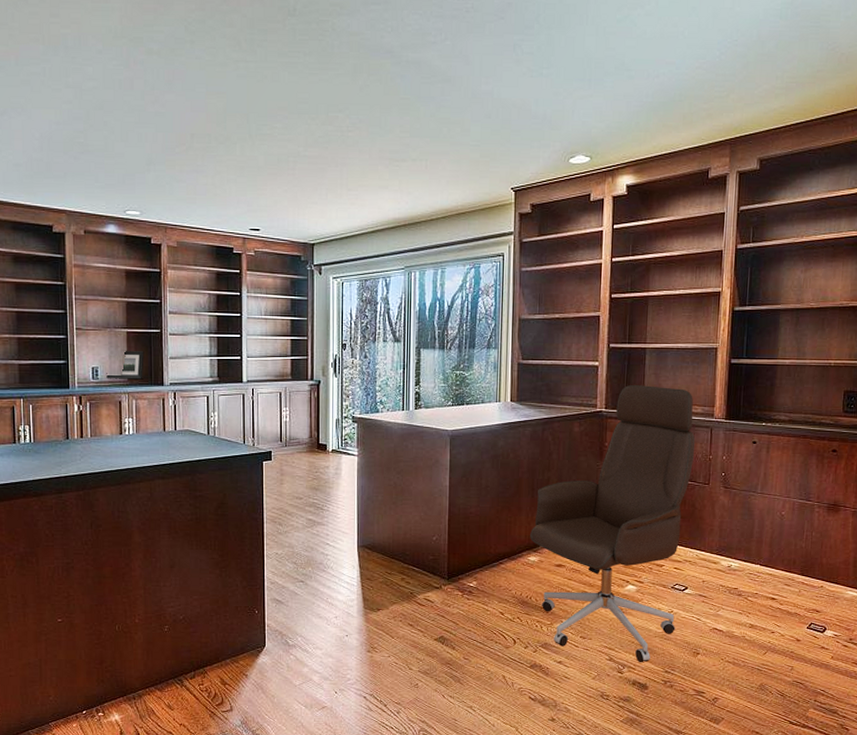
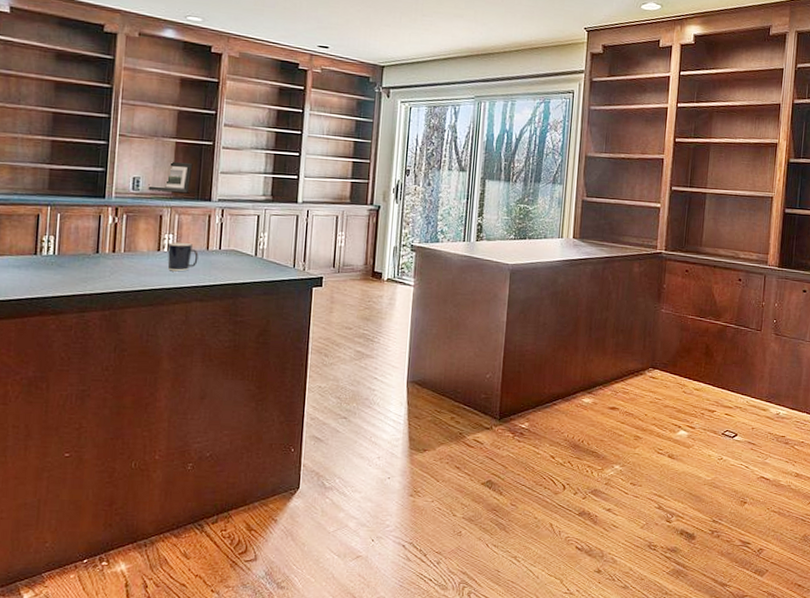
mug: none [128,425,157,453] -> present [167,242,199,272]
office chair: present [530,385,696,663] -> none [585,228,750,512]

